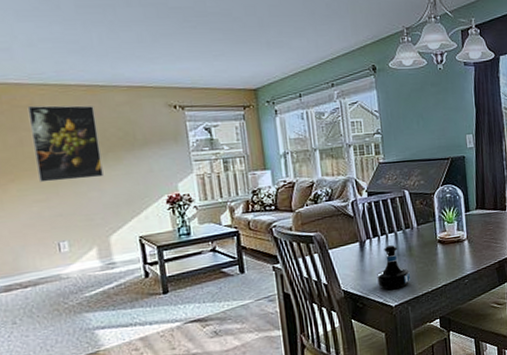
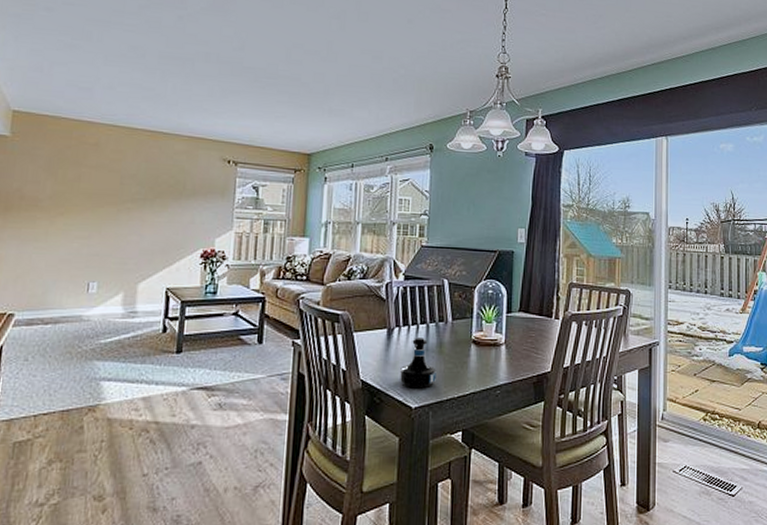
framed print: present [27,105,104,183] -> none [86,145,153,222]

